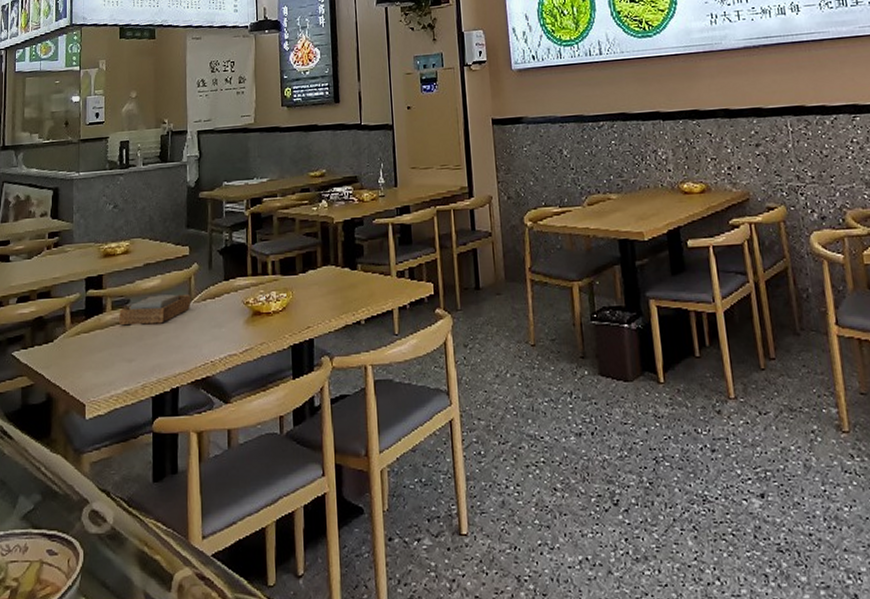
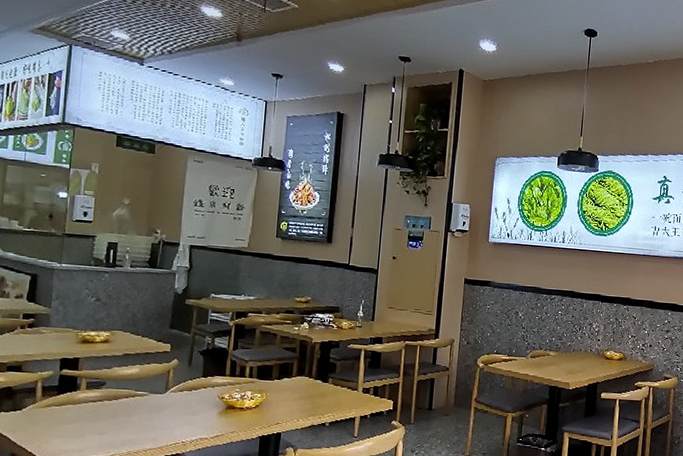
napkin holder: present [118,294,191,326] -> none [92,381,168,406]

